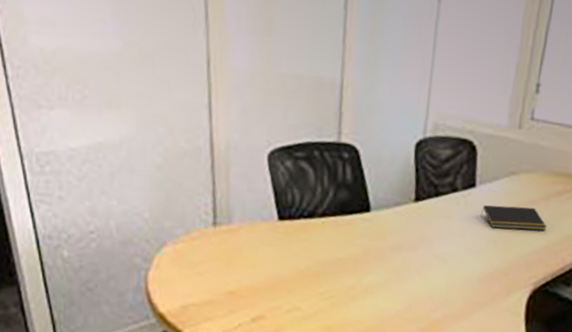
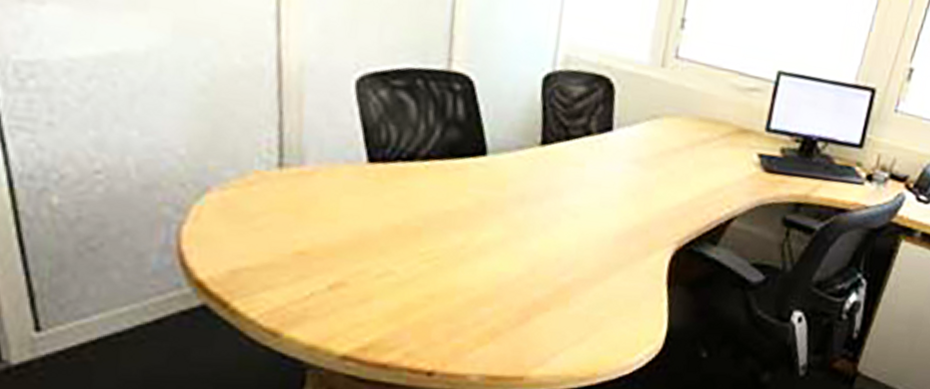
notepad: present [481,205,547,231] -> none [618,152,692,182]

